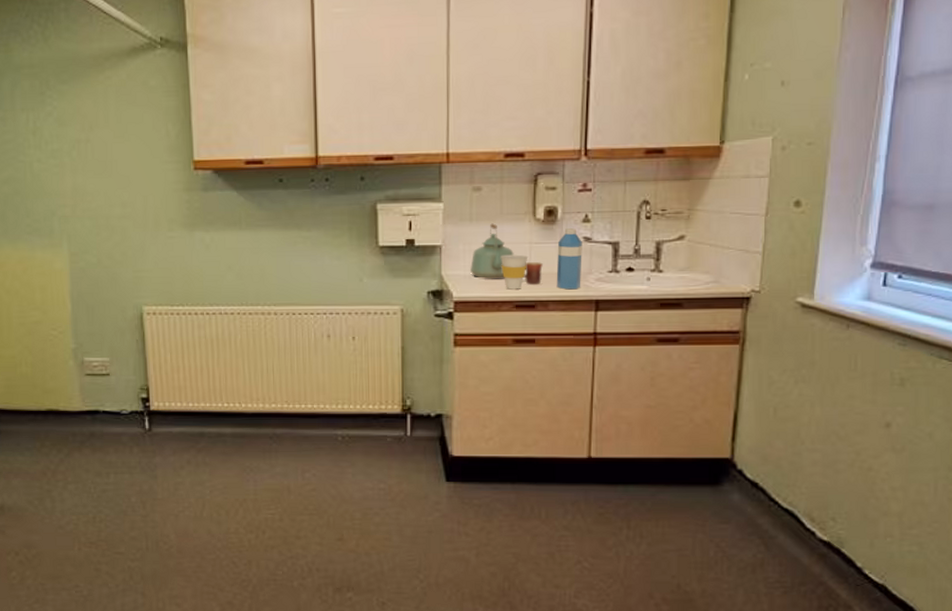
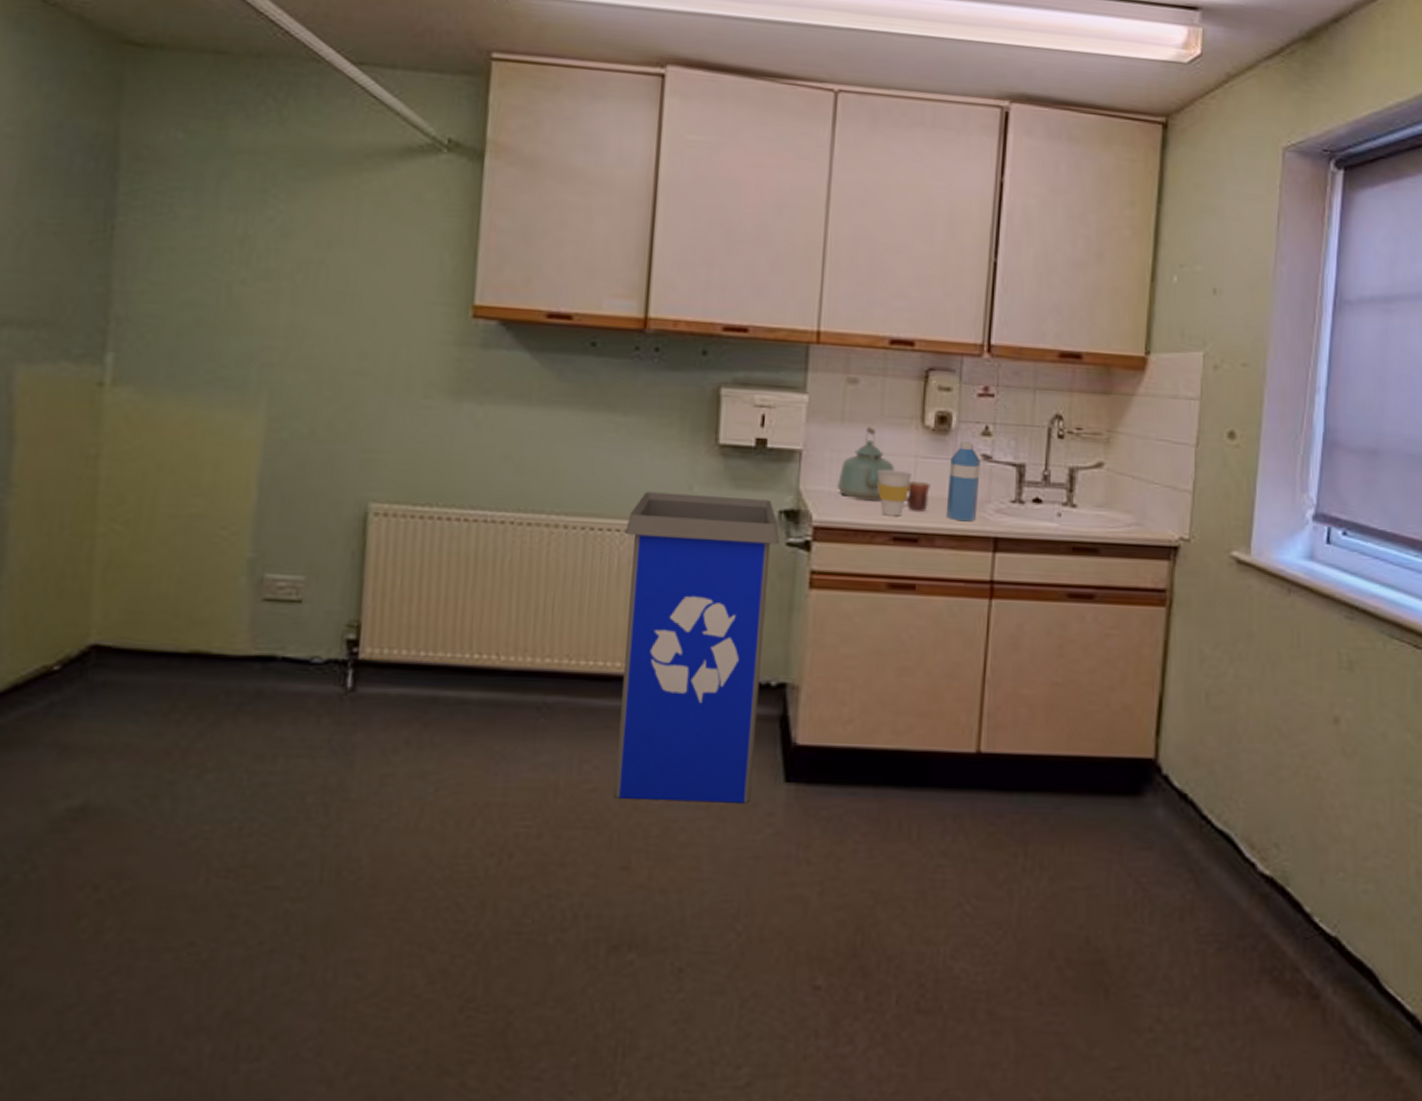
recycling bin: none [317,284,429,496] -> present [614,491,779,803]

